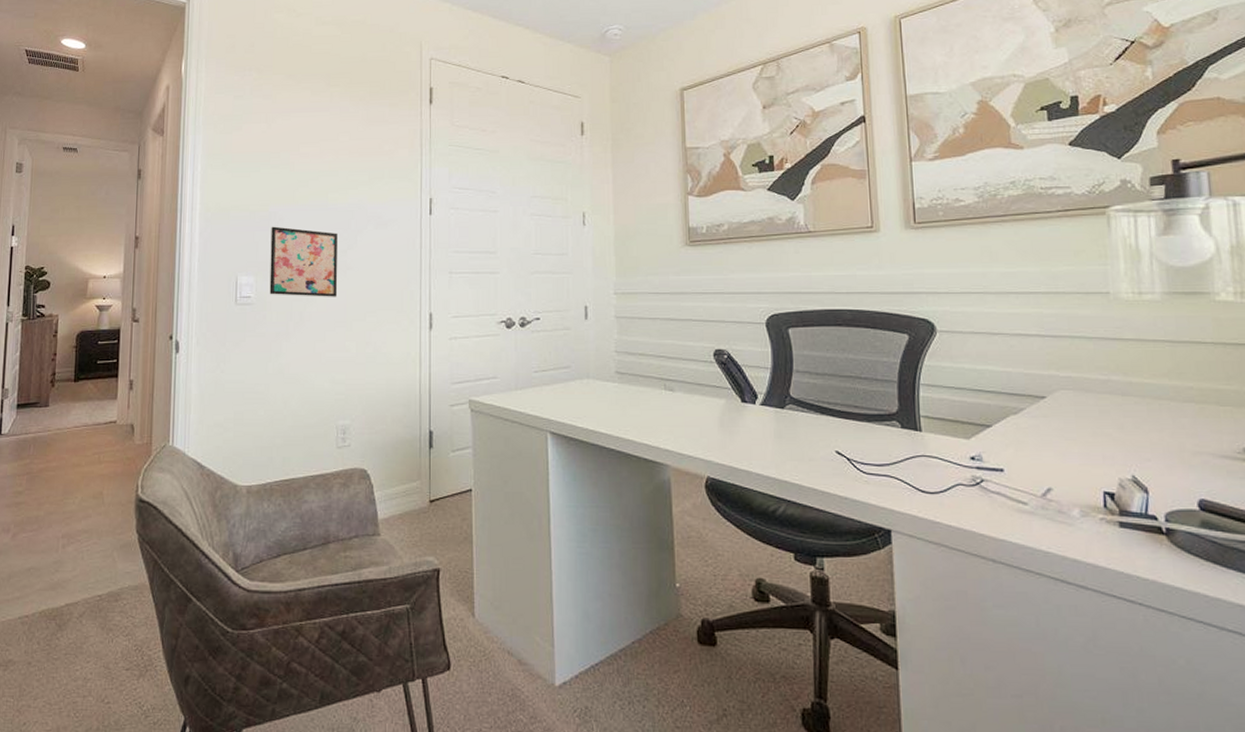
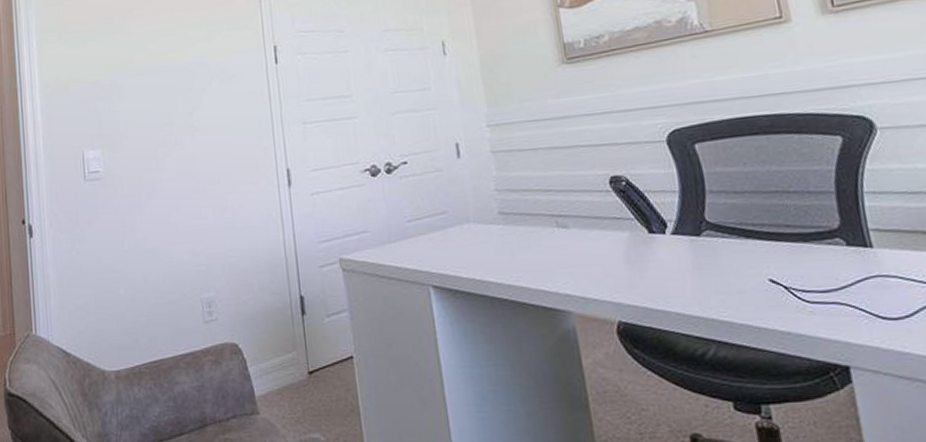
wall art: present [269,226,338,297] -> none [112,94,188,167]

